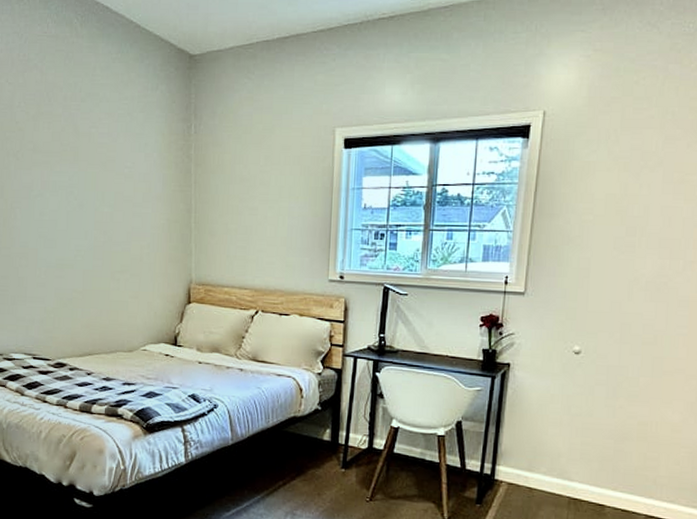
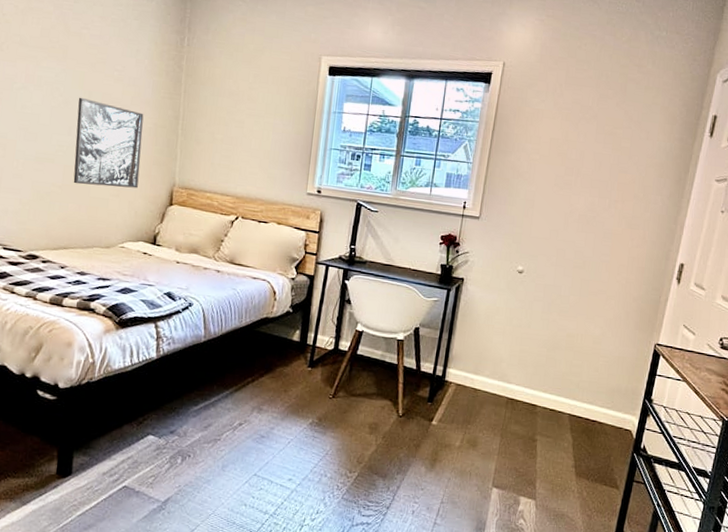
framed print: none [92,199,157,289] -> present [73,97,144,189]

